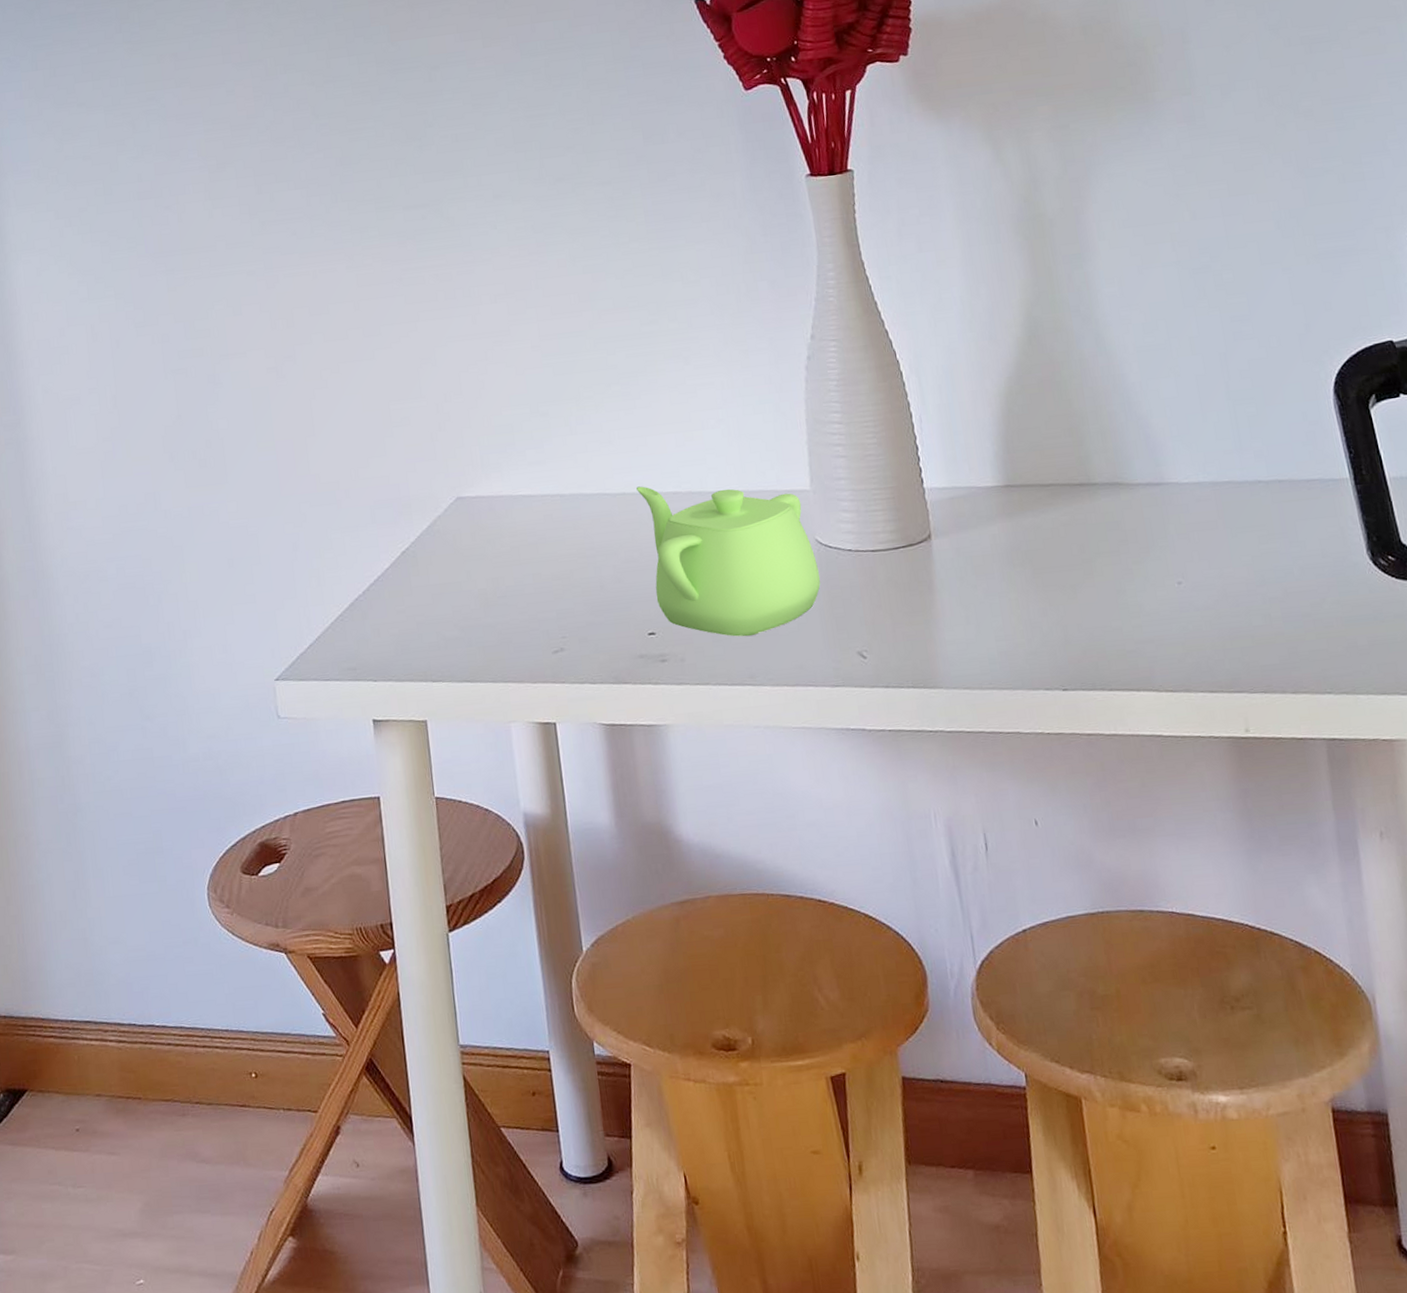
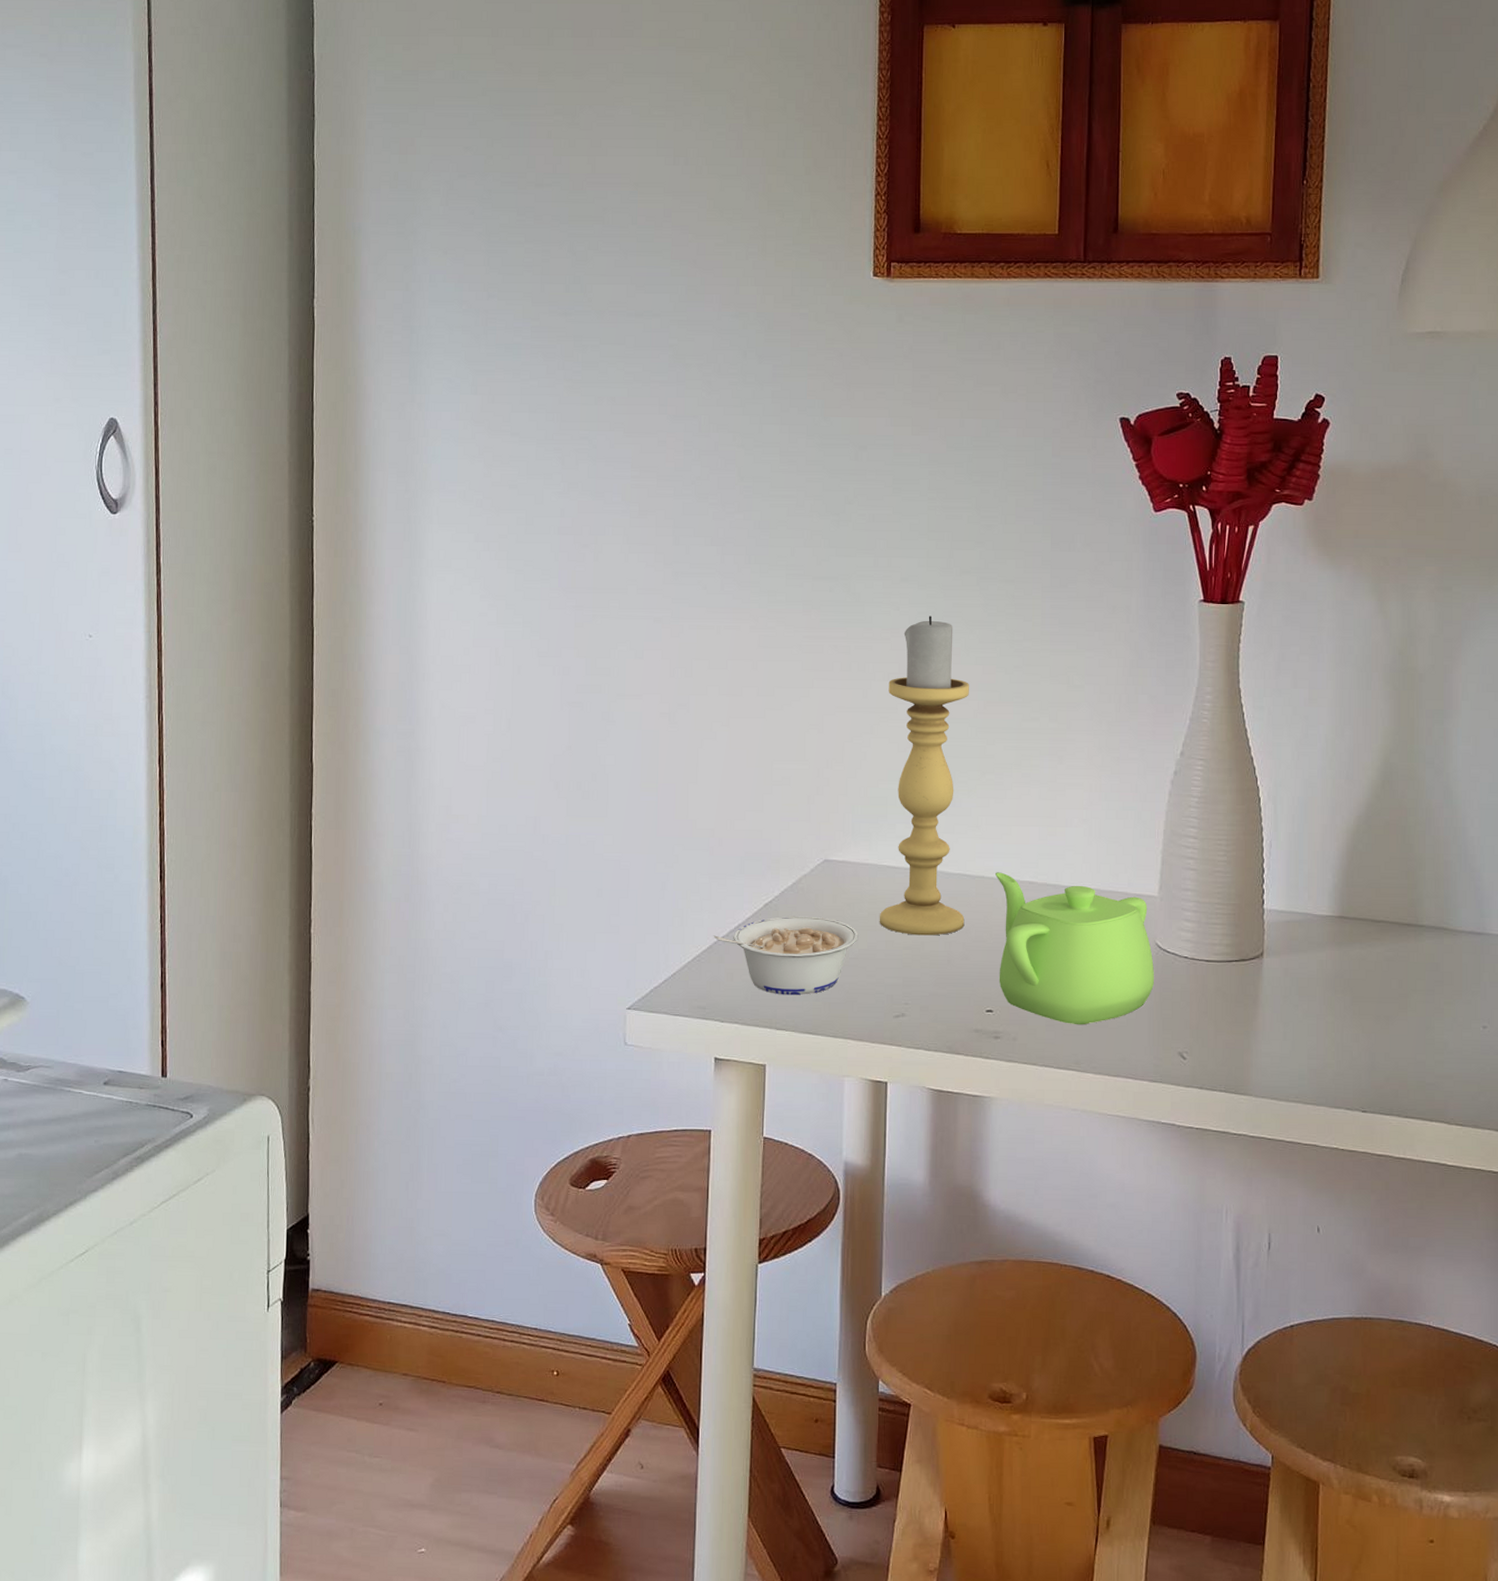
legume: none [353,558,504,645] -> present [713,916,859,996]
candle holder: none [496,230,613,564] -> present [879,616,969,936]

